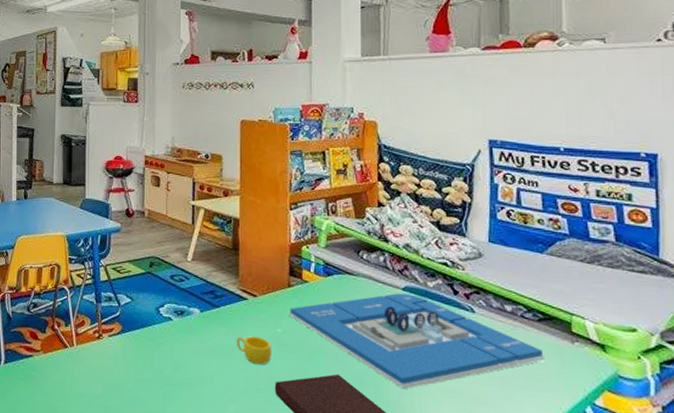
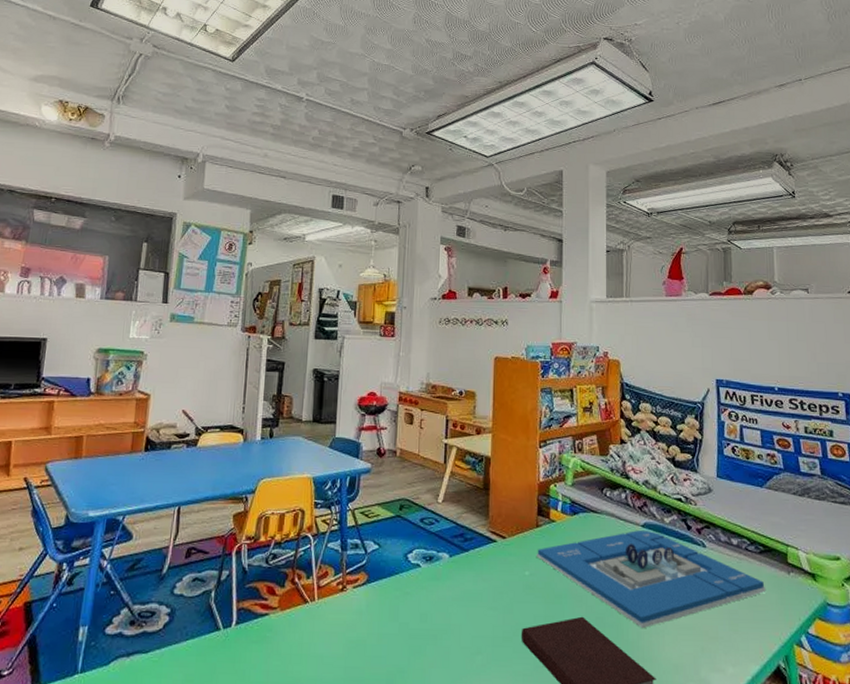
cup: present [236,336,273,365] -> none [484,580,520,611]

